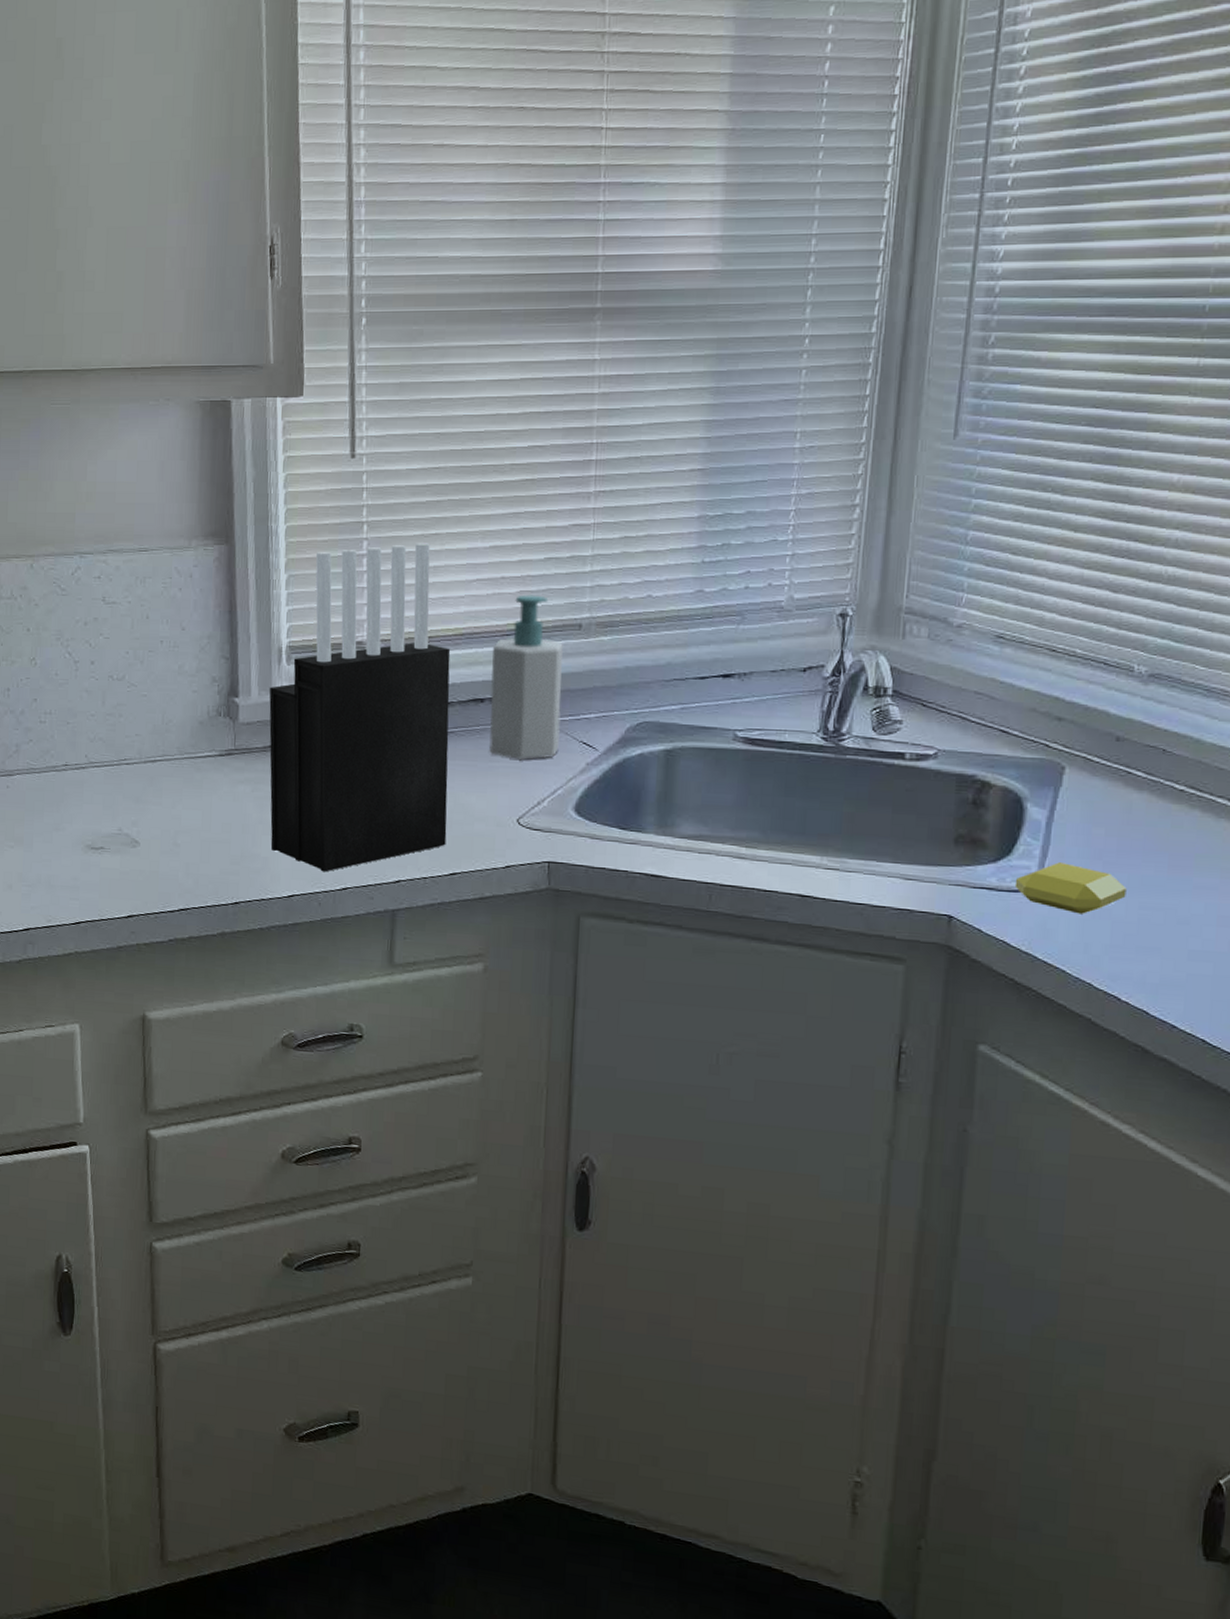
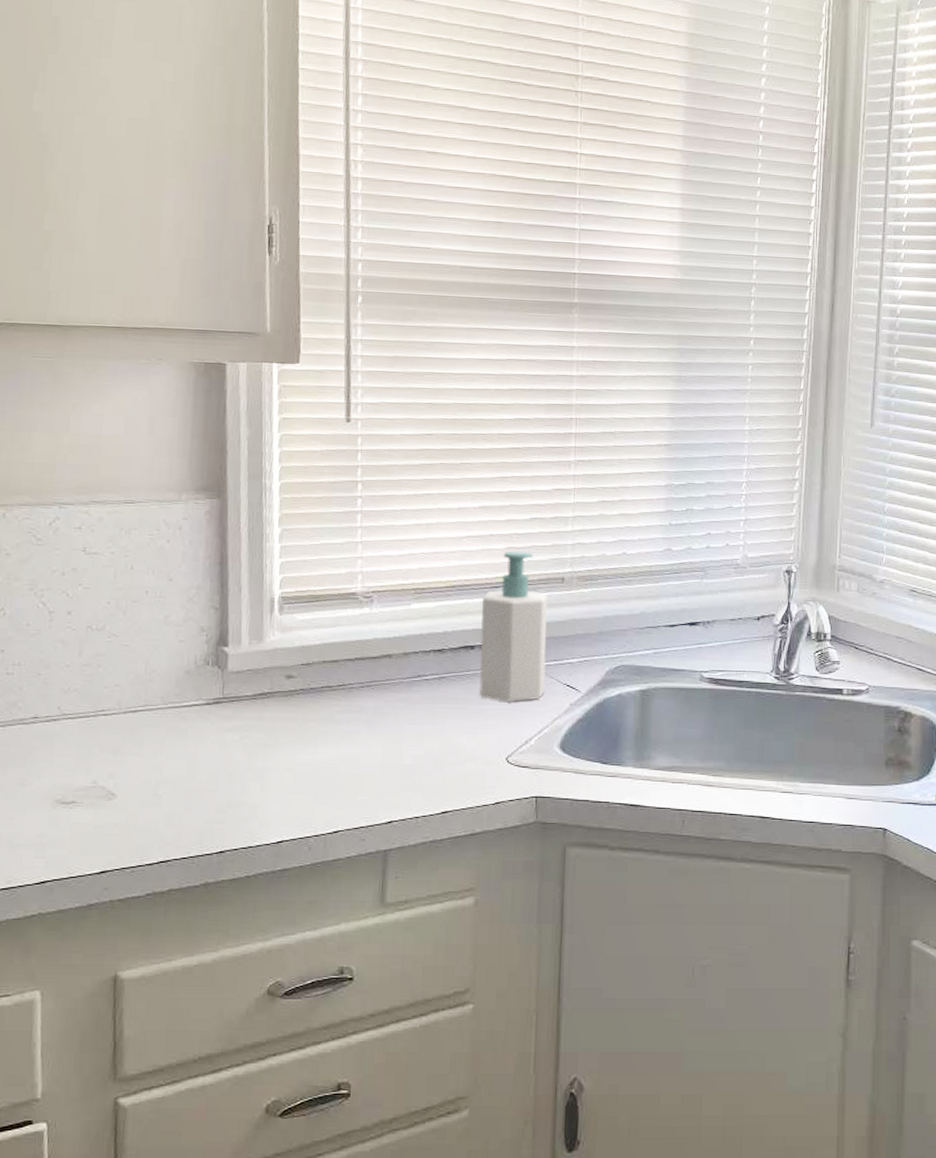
knife block: present [269,543,451,872] -> none [259,502,442,817]

